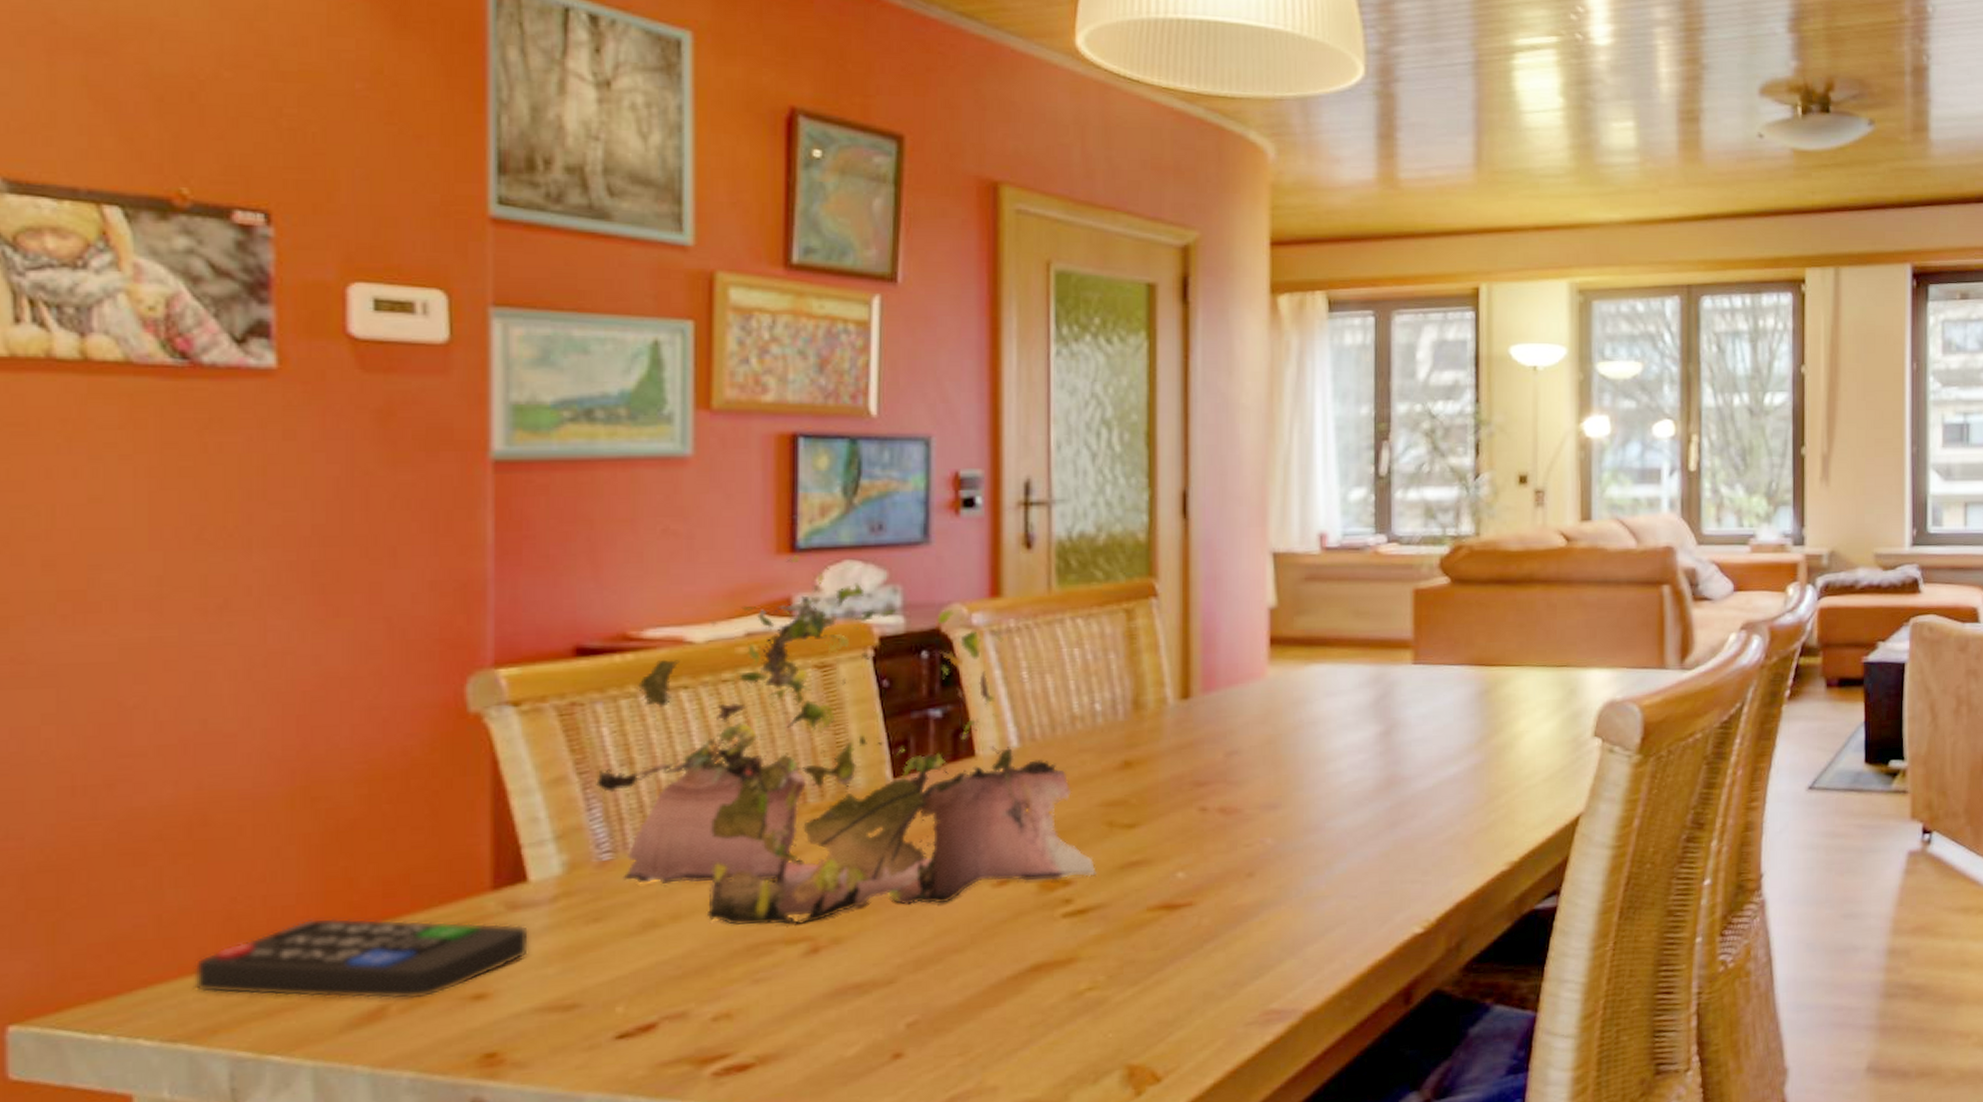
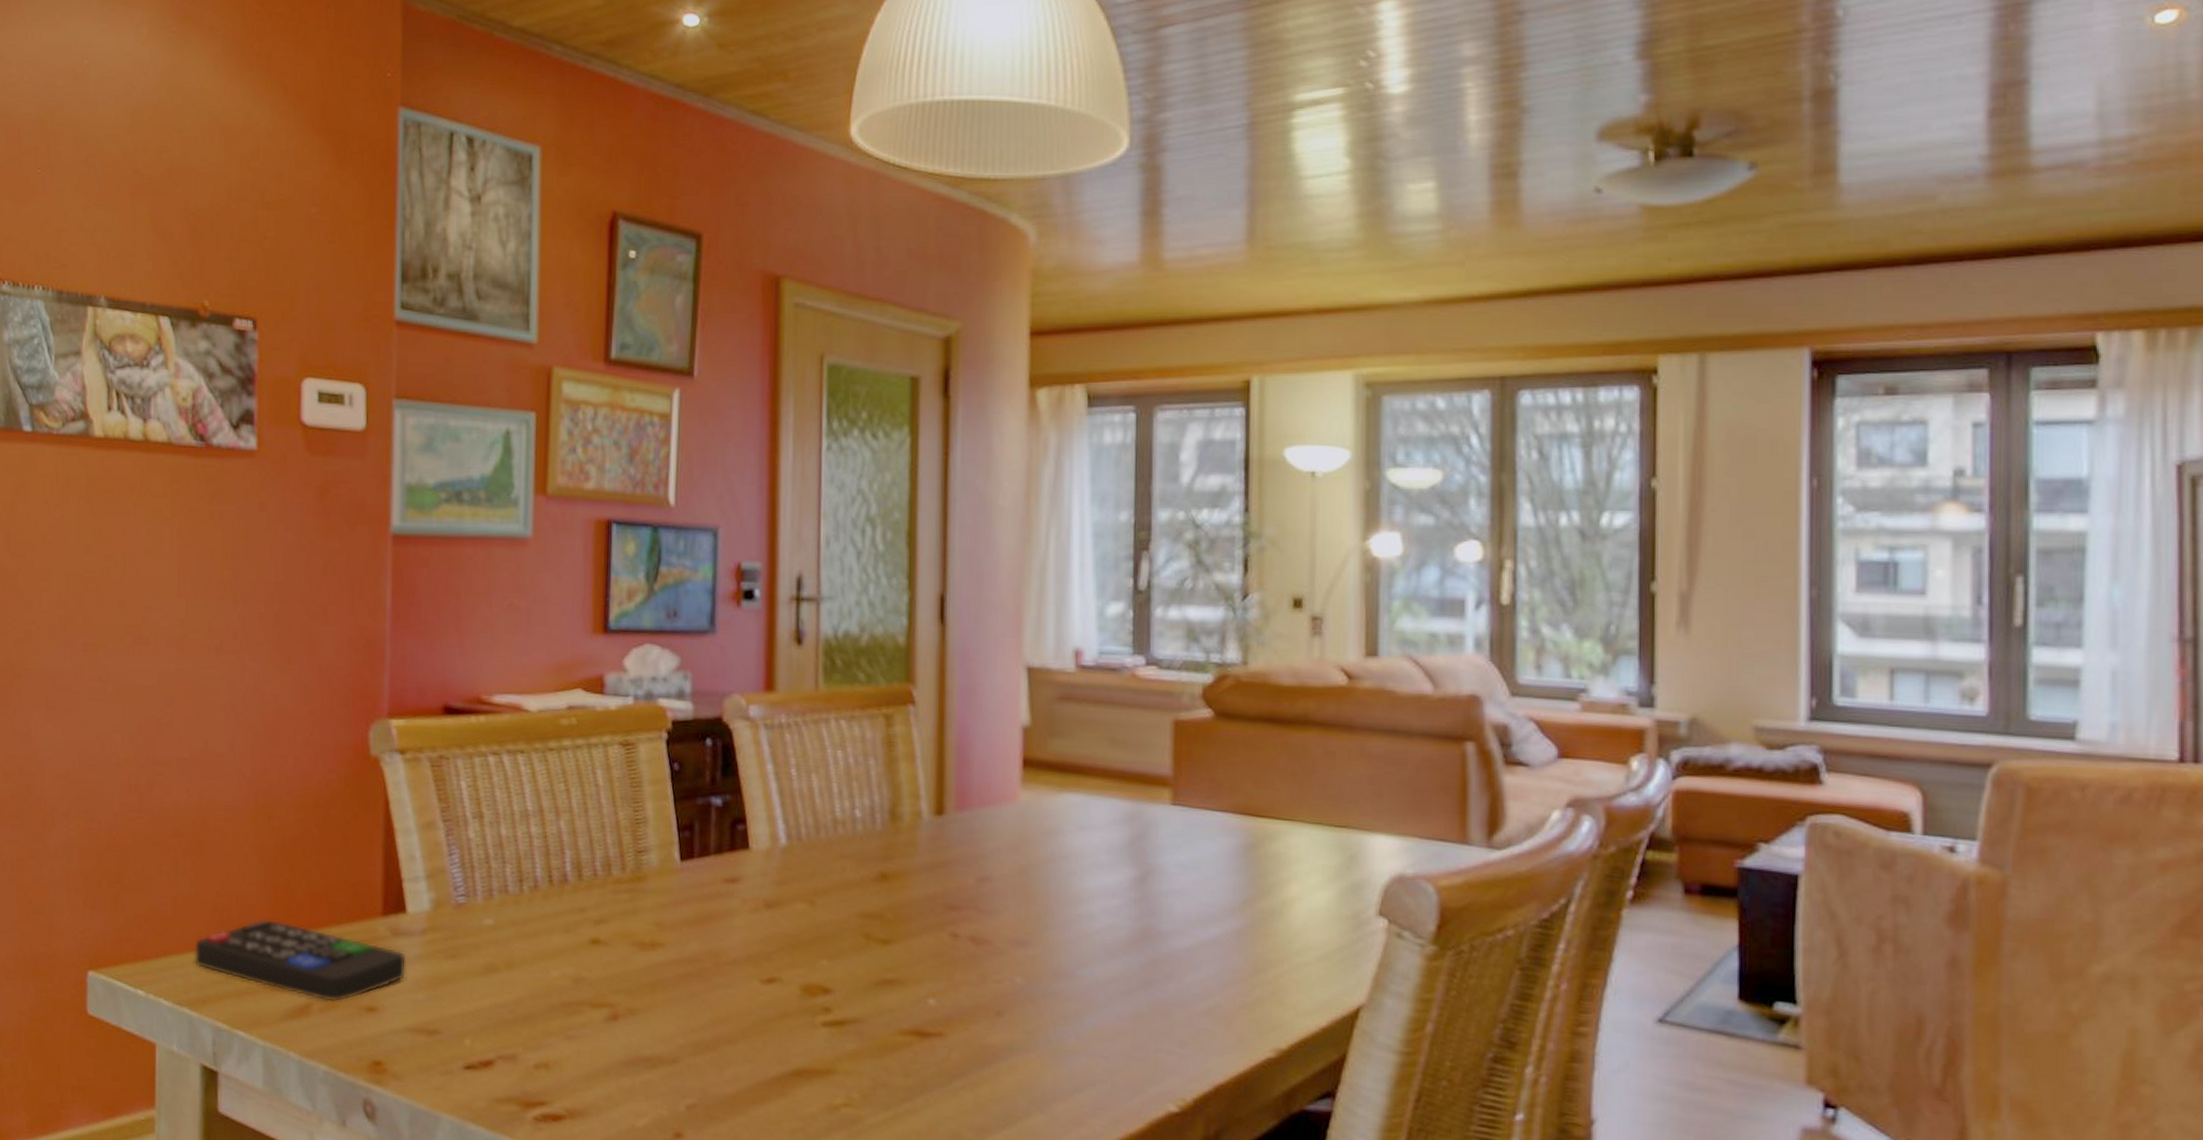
plant pot: present [596,554,1096,925] -> none [456,635,853,991]

